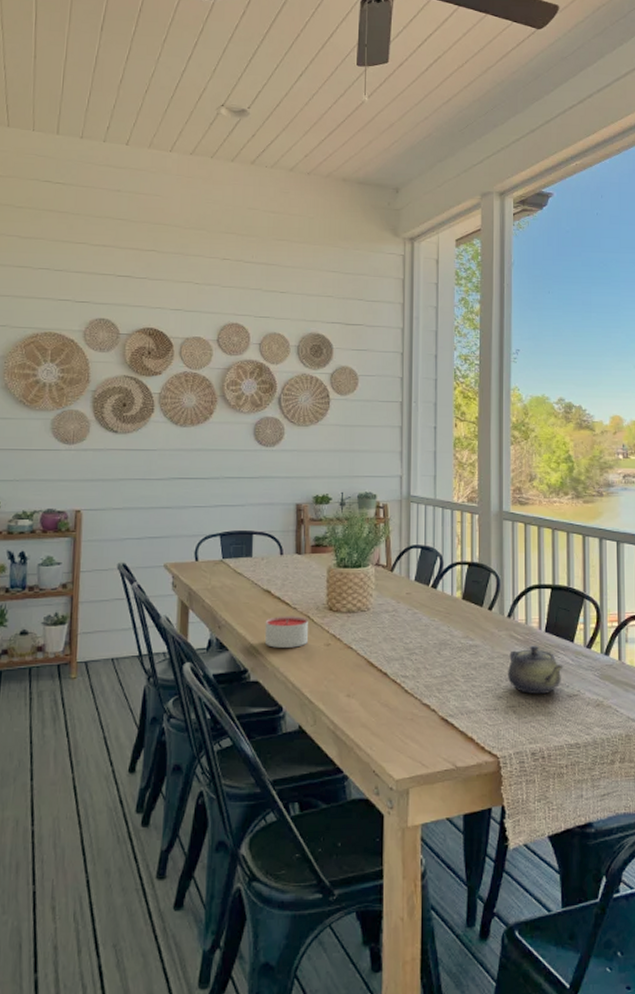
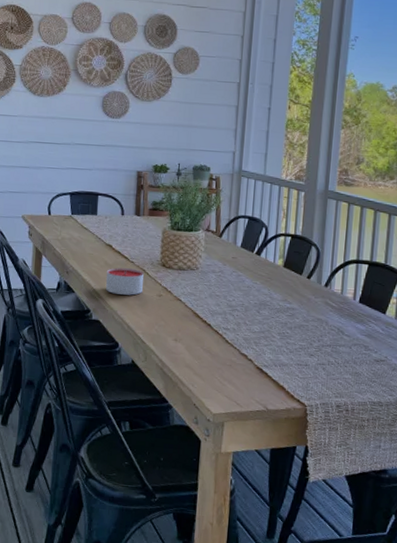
teapot: present [508,645,564,695] -> none [320,313,374,357]

